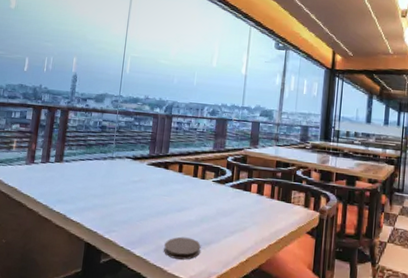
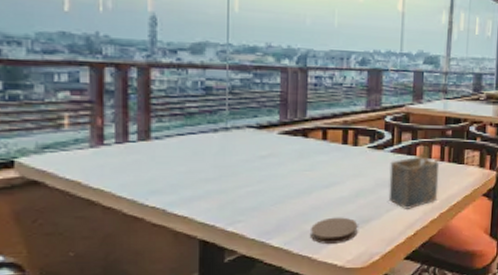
napkin holder: none [226,182,270,238] -> present [388,143,440,209]

